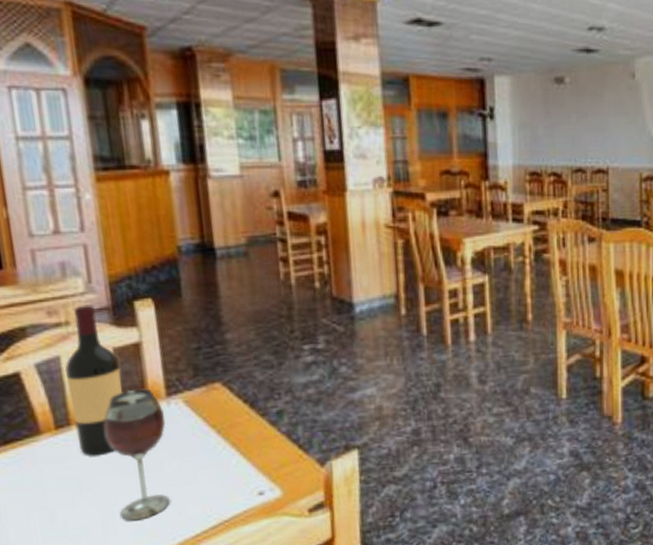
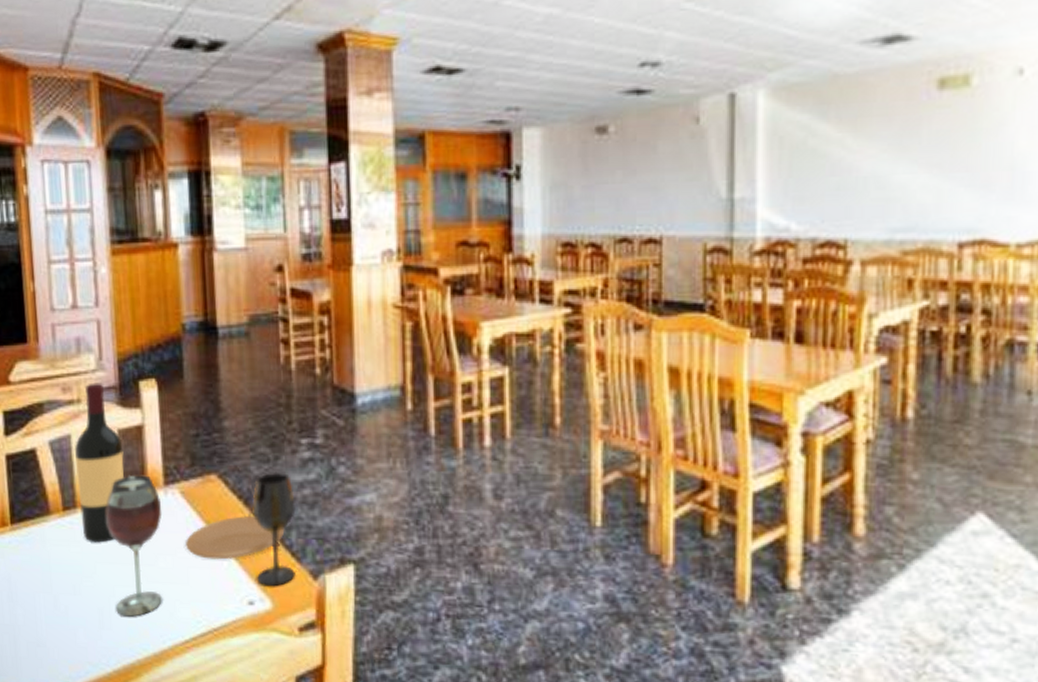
plate: none [192,417,292,460] -> present [186,516,285,560]
wine glass: none [258,376,303,477] -> present [252,471,296,587]

